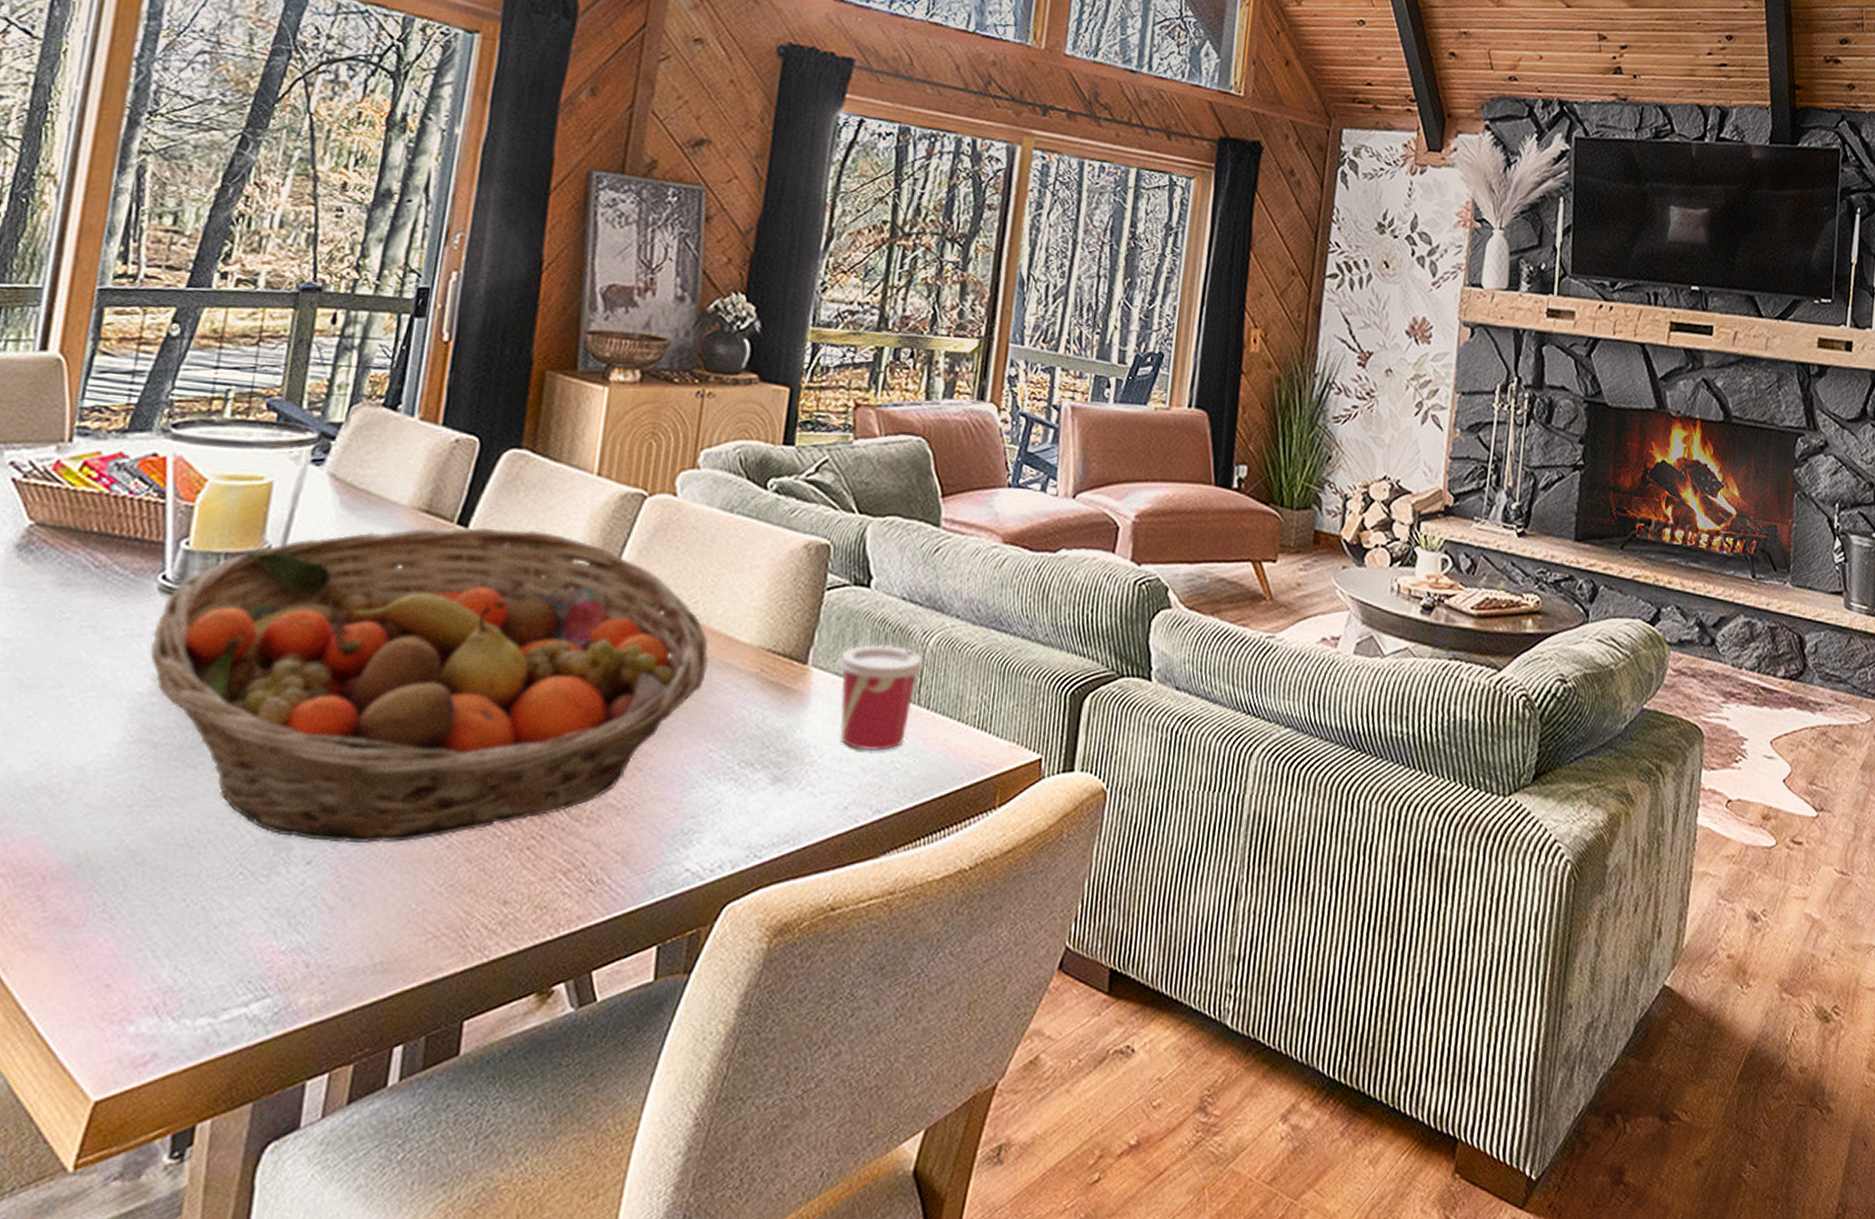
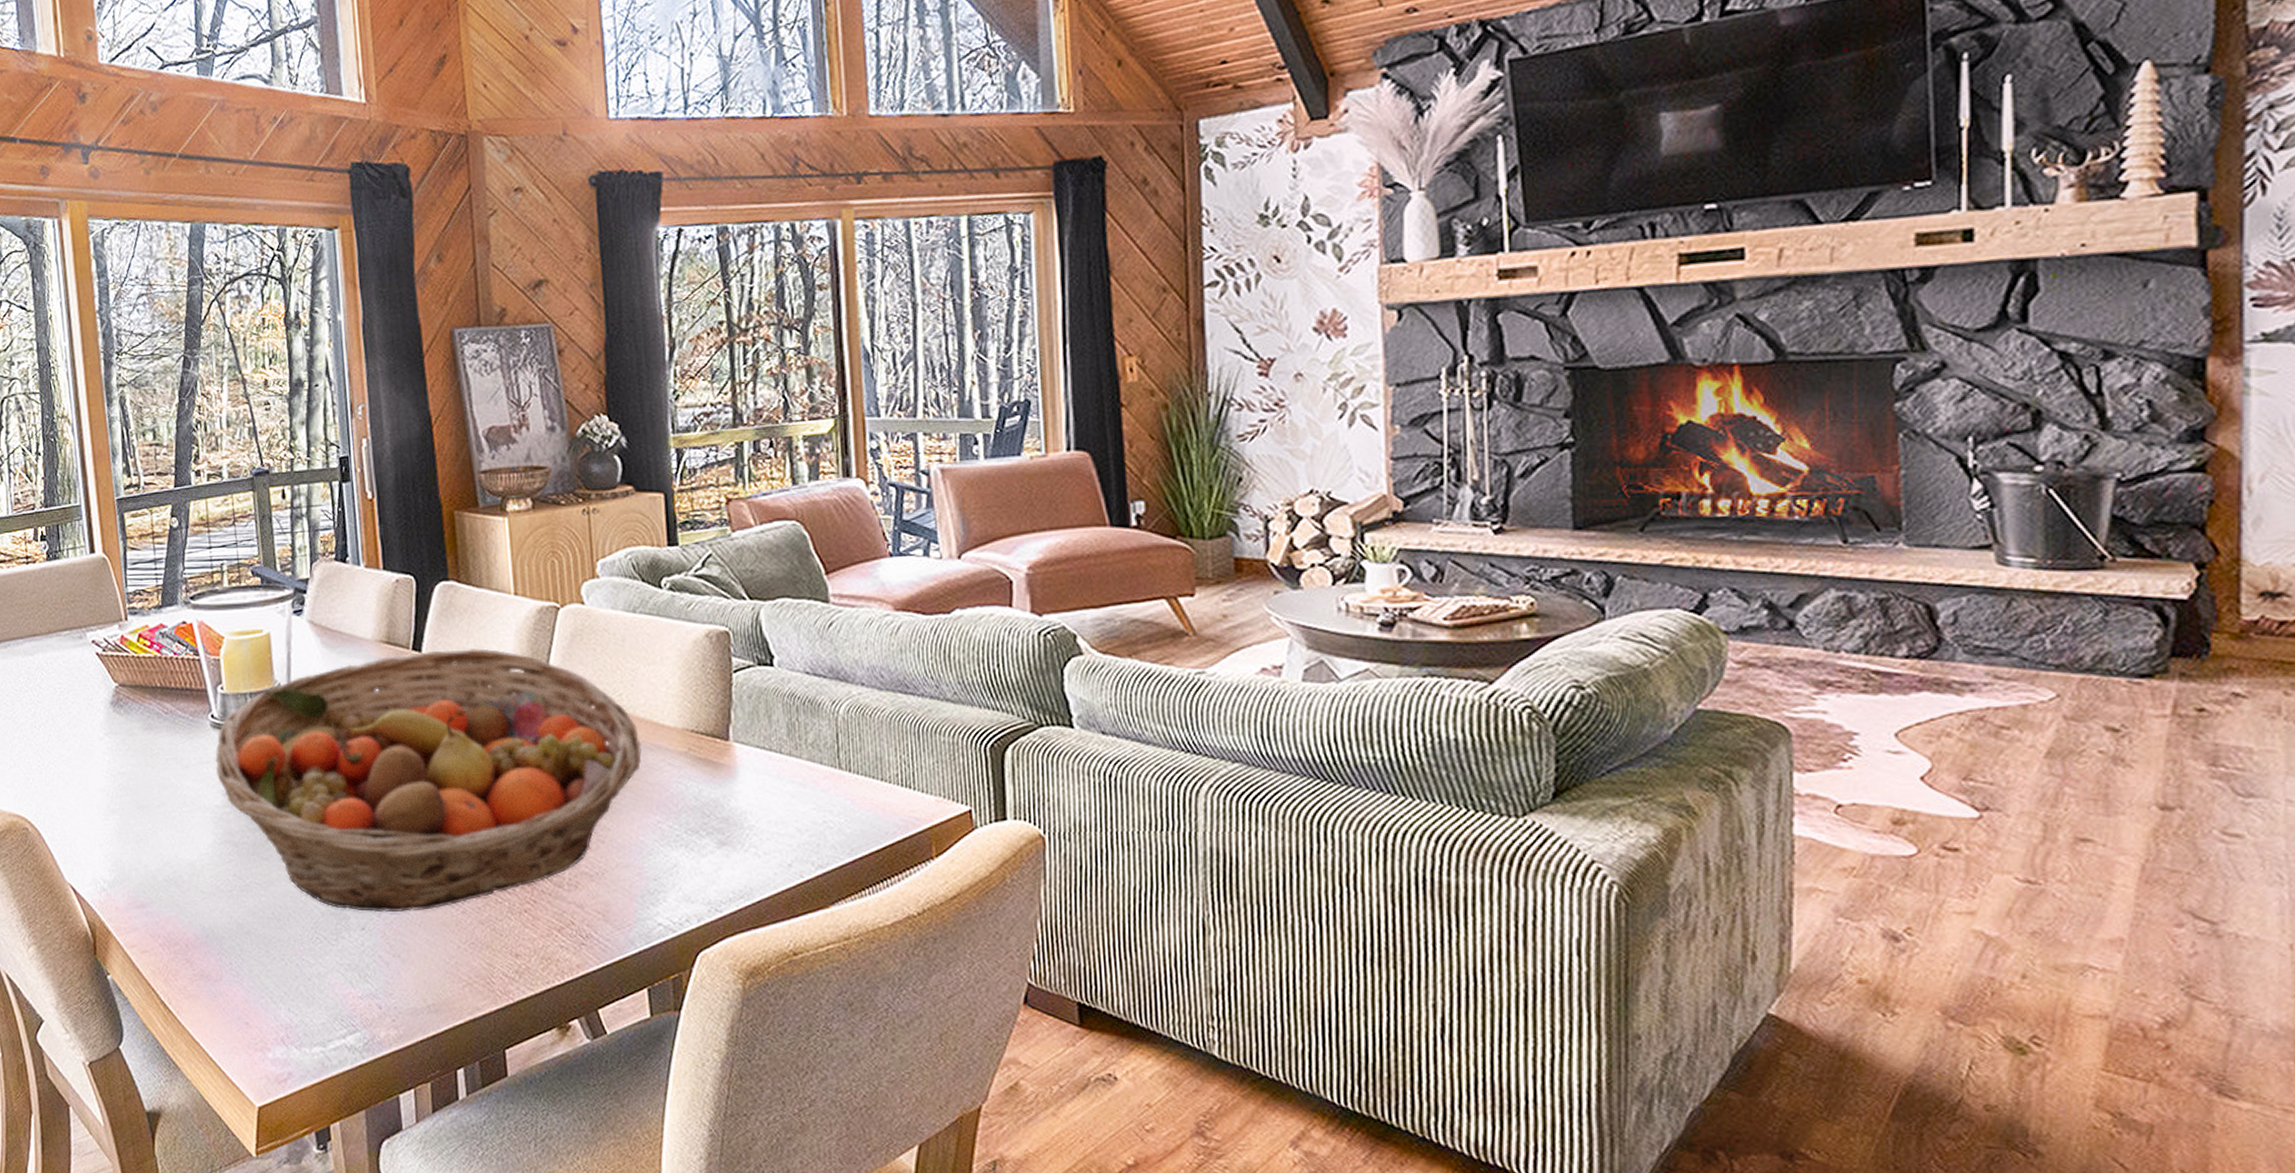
cup: present [837,645,925,752] -> none [757,717,839,814]

